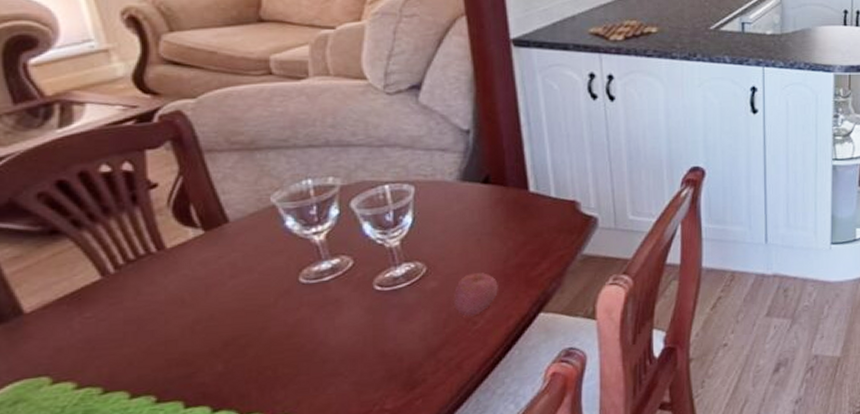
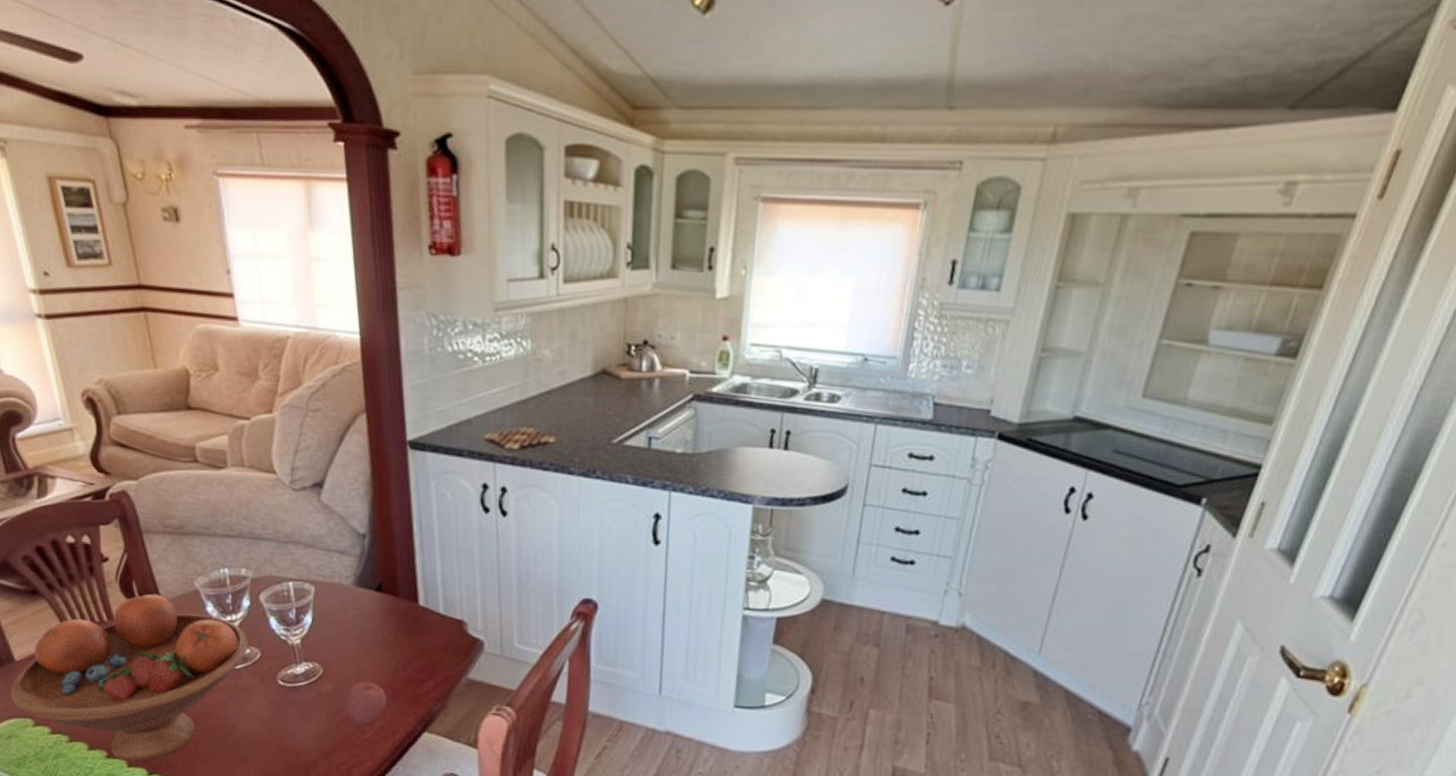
fruit bowl: none [18,215,338,402] -> present [11,594,248,762]

